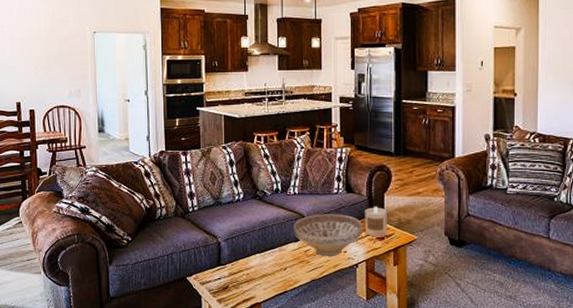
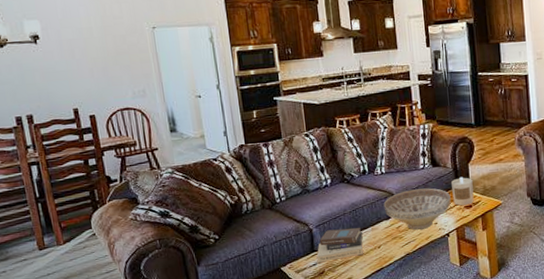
books: none [222,245,269,277] -> present [316,227,363,263]

